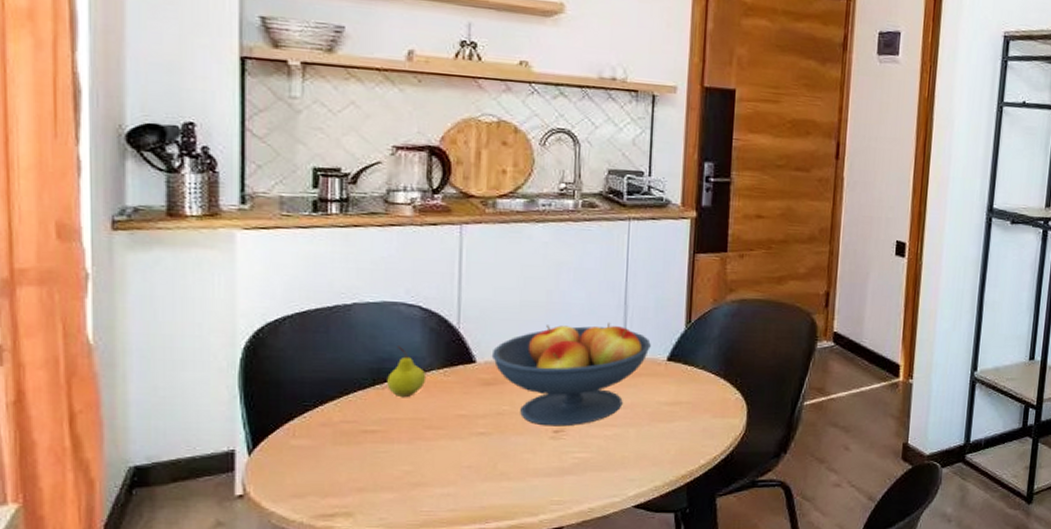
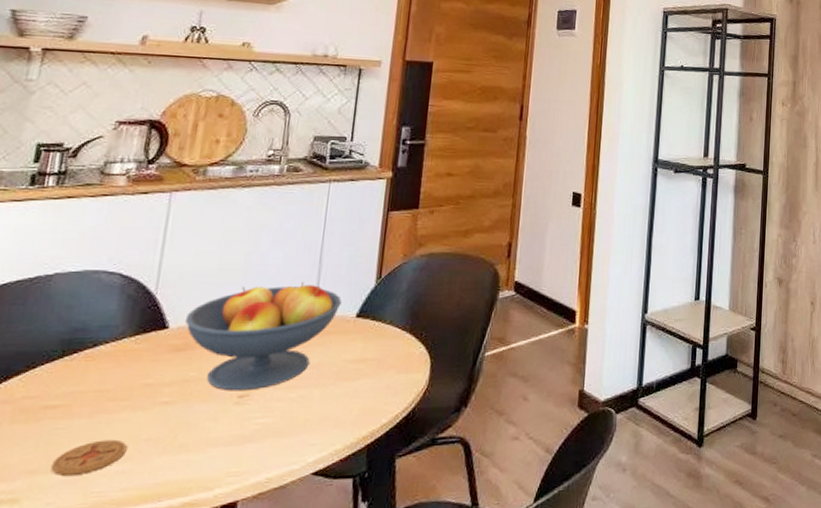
coaster: none [378,464,449,495] -> present [50,439,127,476]
fruit: present [387,345,427,398] -> none [76,314,118,369]

